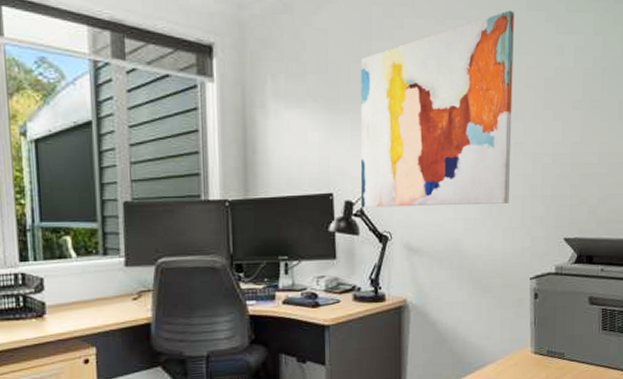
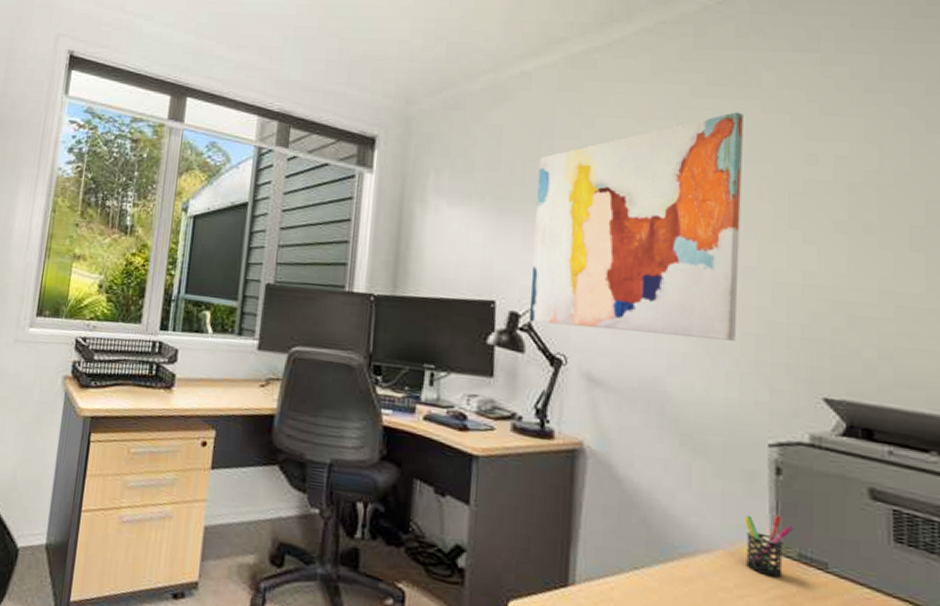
pen holder: none [514,327,545,371] -> present [743,515,793,578]

